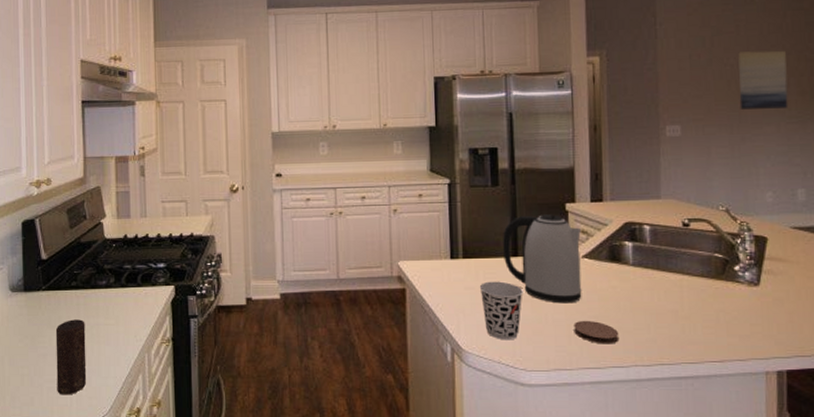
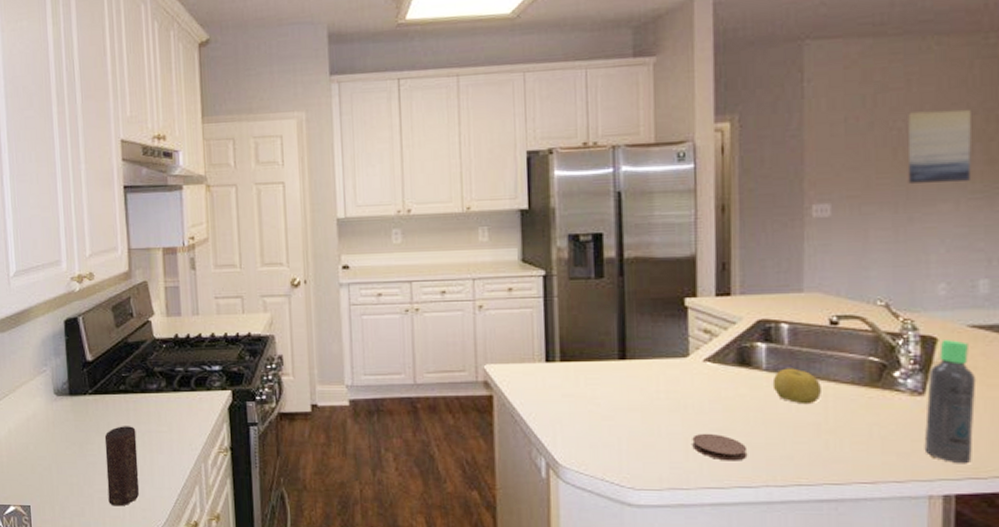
cup: present [479,281,523,340] -> none [579,388,632,455]
kettle: present [503,214,582,304] -> none [608,311,703,414]
fruit: none [638,263,677,295] -> present [772,368,821,405]
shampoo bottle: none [760,239,799,344] -> present [924,340,977,464]

